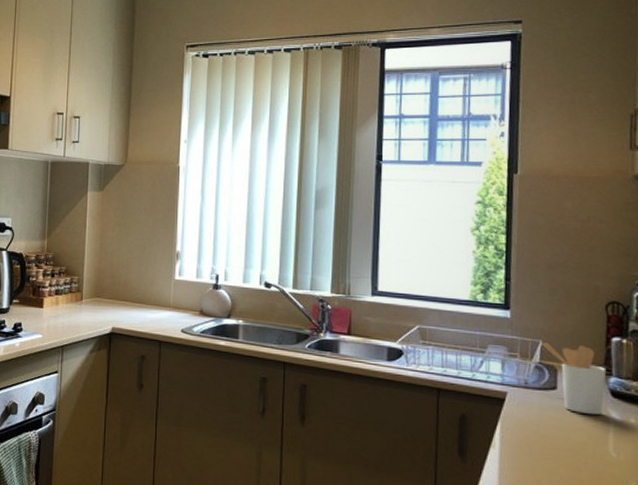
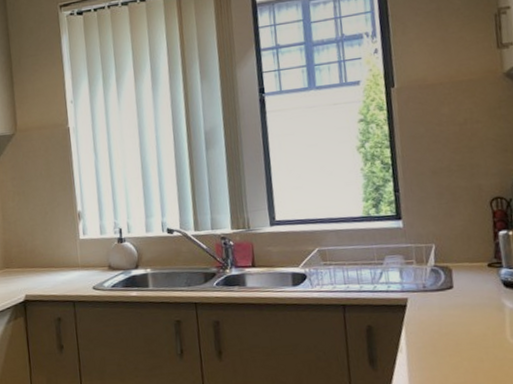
utensil holder: present [542,342,607,415] -> none [435,243,498,307]

